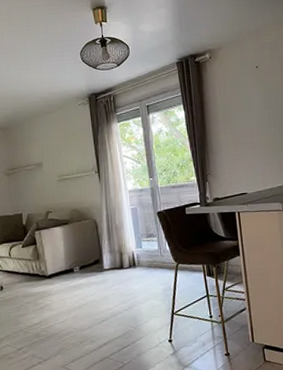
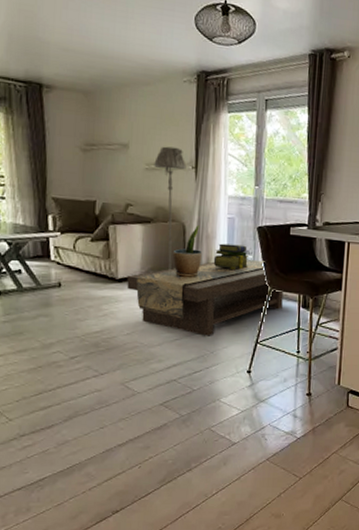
coffee table: none [55,240,190,314] -> present [126,258,284,336]
floor lamp: none [64,158,91,262] -> present [154,146,186,271]
potted plant: none [89,219,115,266] -> present [172,225,203,277]
stack of books: none [124,230,154,253] -> present [213,243,248,270]

